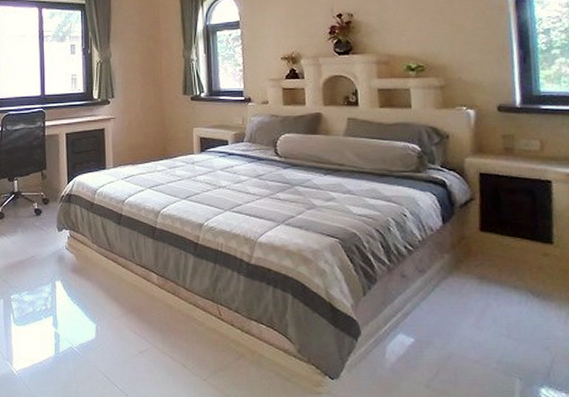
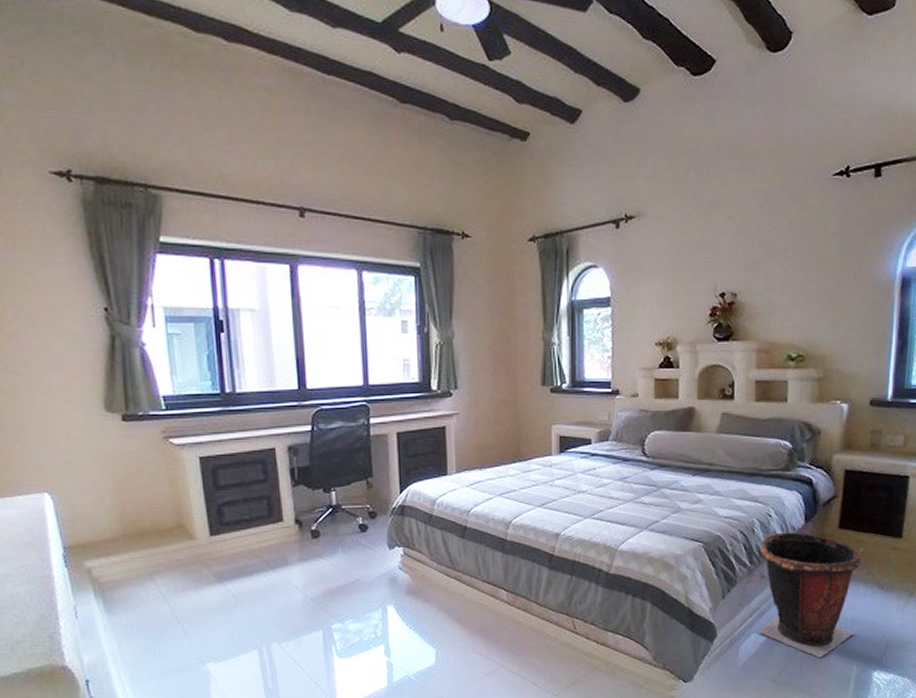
waste bin: none [397,231,513,367] -> present [758,531,864,658]

